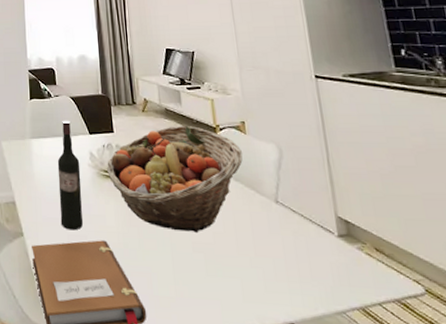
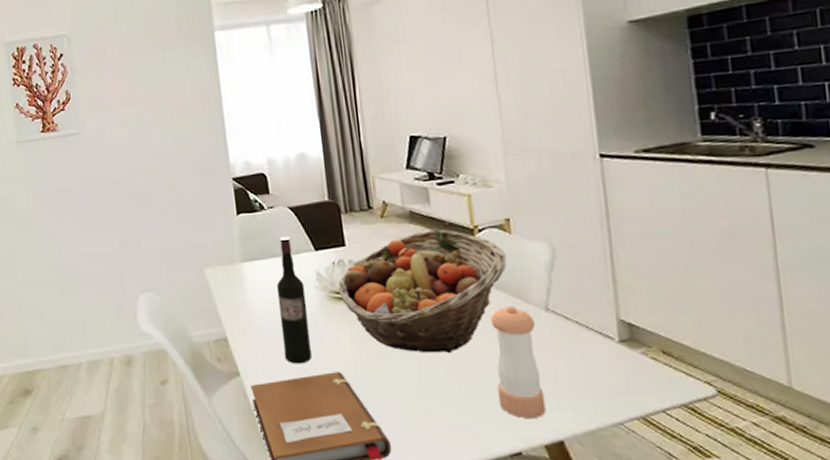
pepper shaker: none [230,196,279,300] -> present [490,306,546,419]

